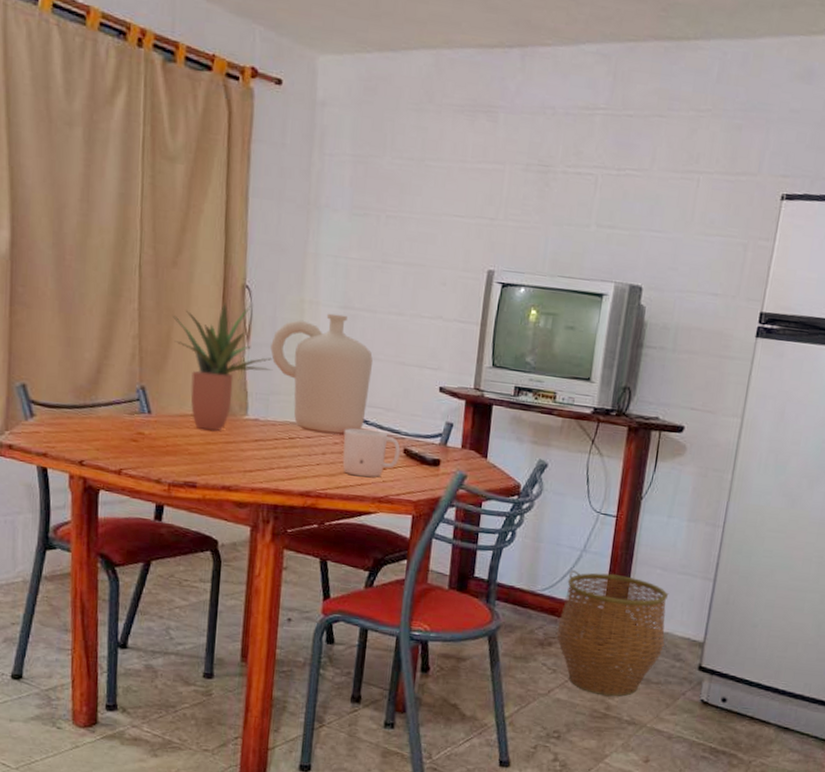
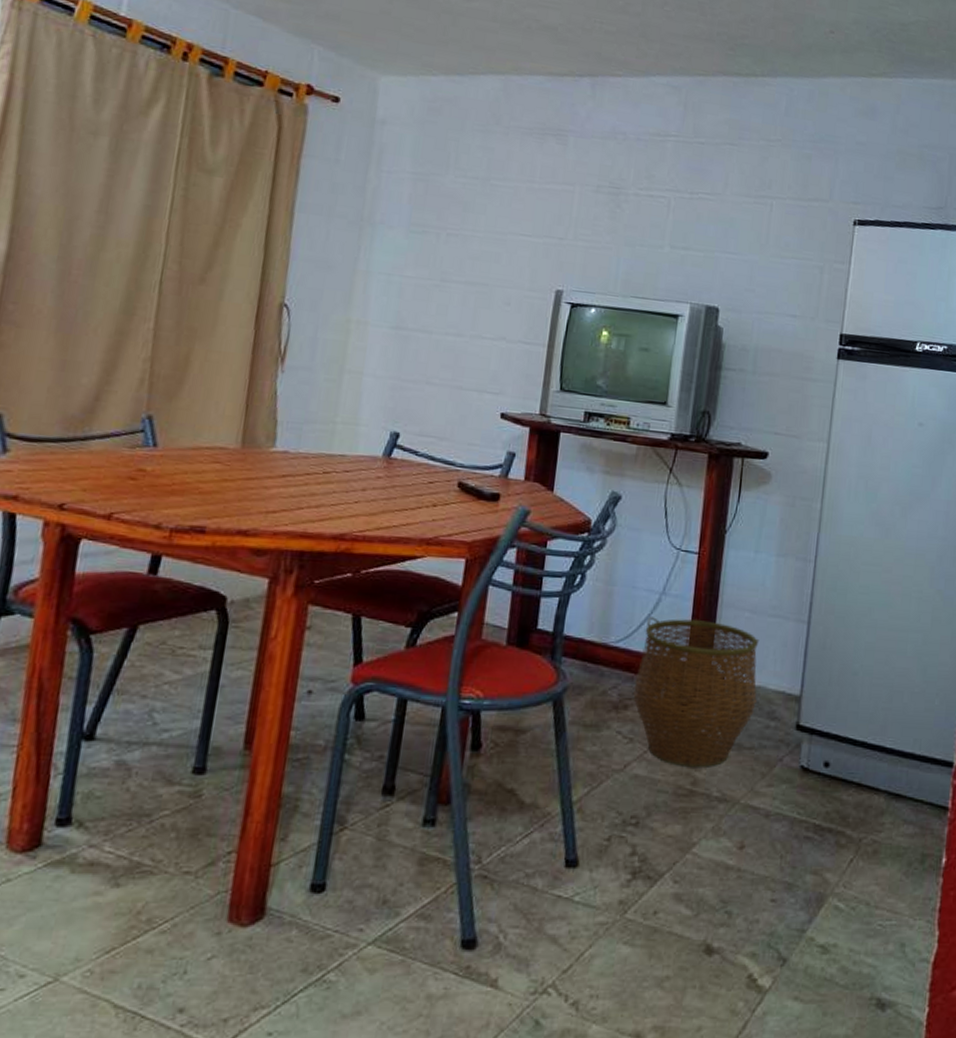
potted plant: present [173,303,273,431] -> none [194,322,310,465]
water jug: present [270,313,374,436] -> none [308,334,427,469]
mug: present [342,428,401,478] -> none [385,460,455,516]

